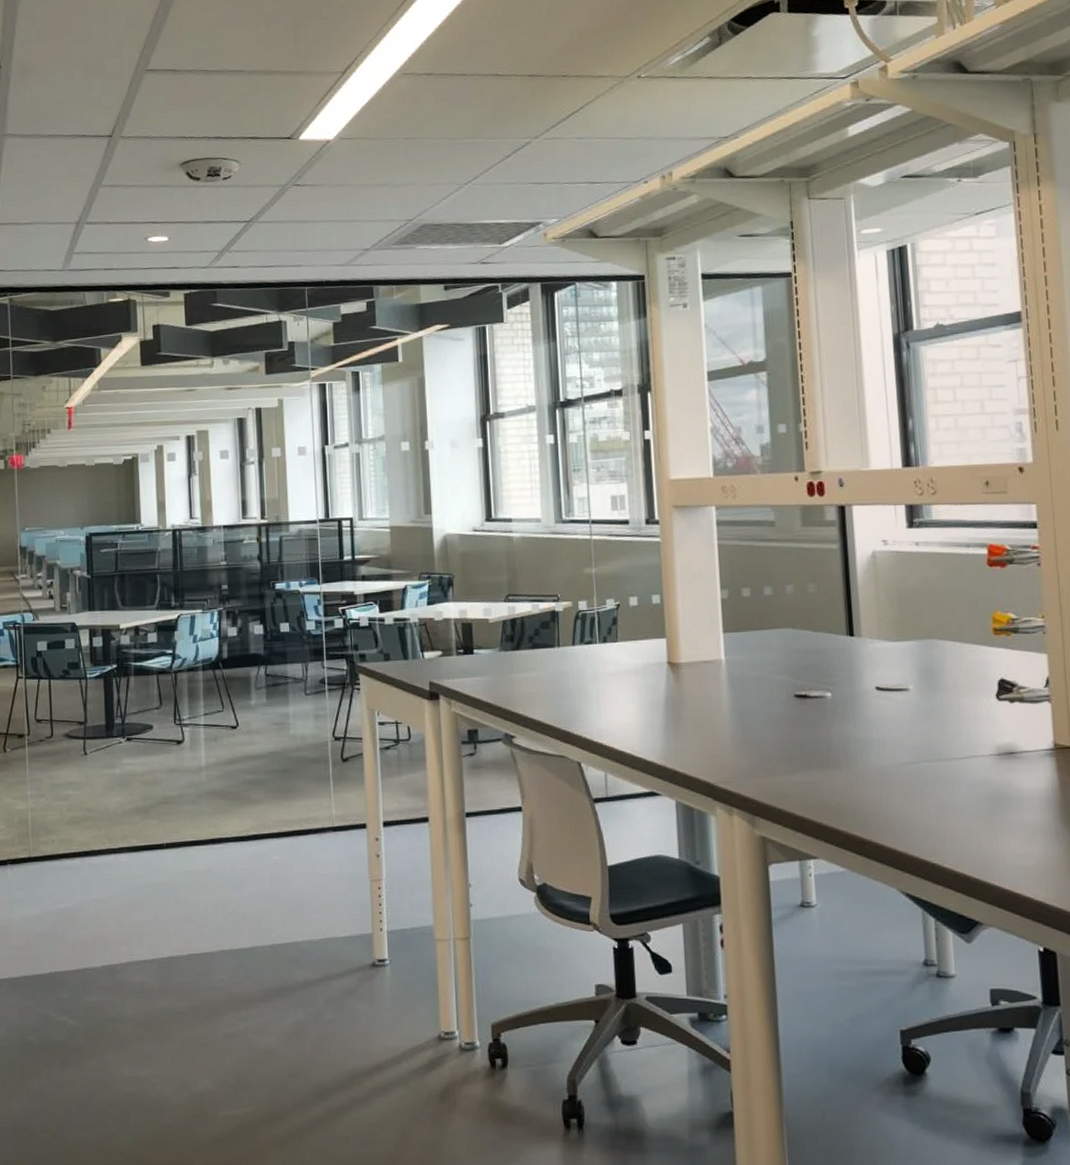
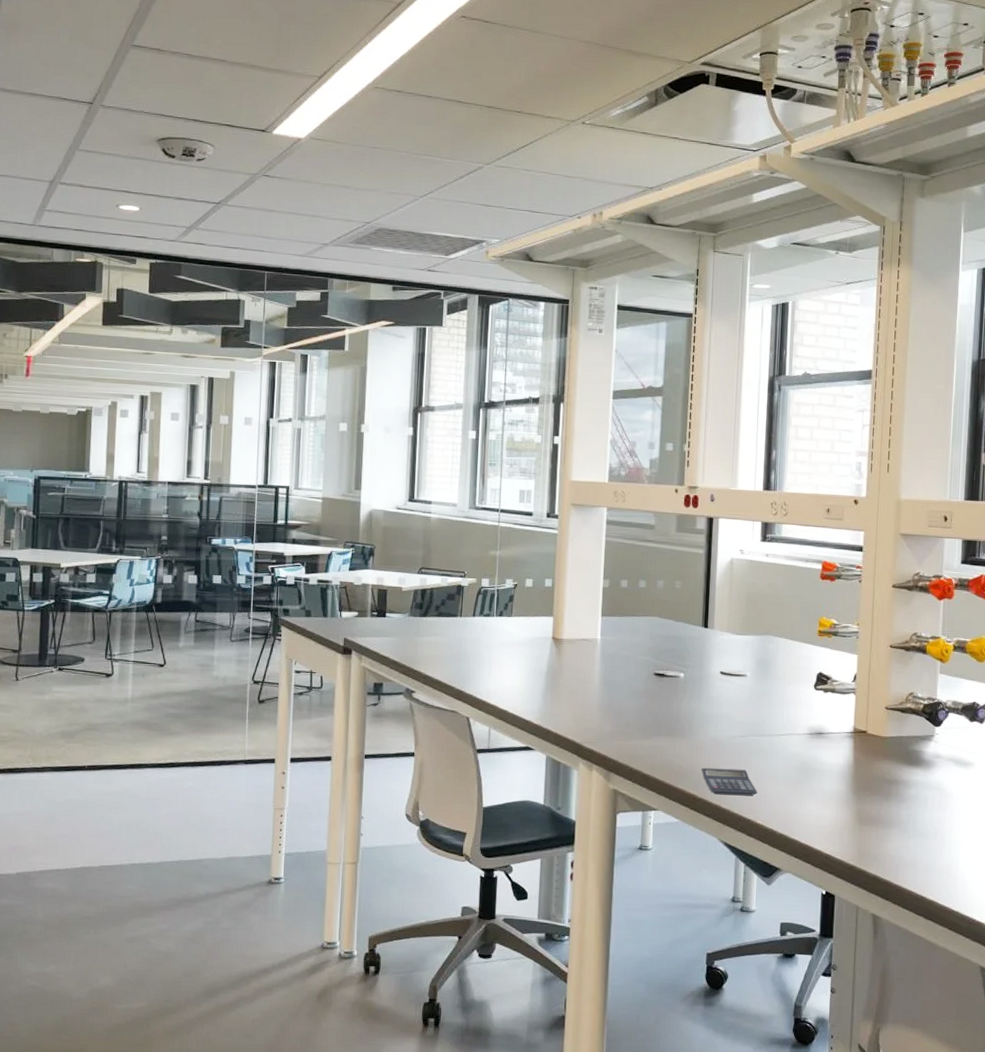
calculator: none [866,803,941,834] -> present [701,767,758,795]

